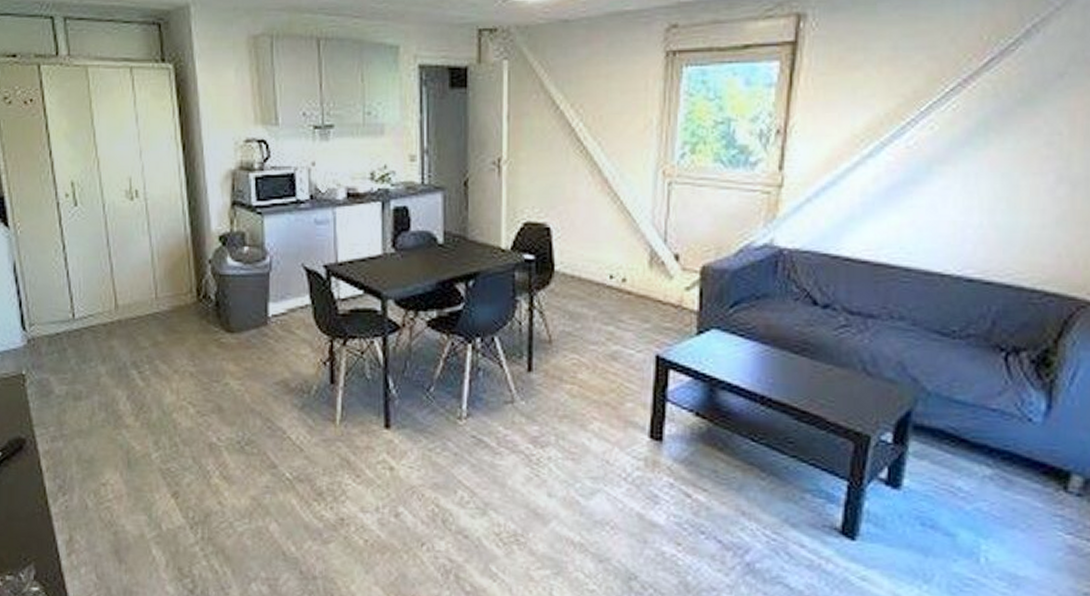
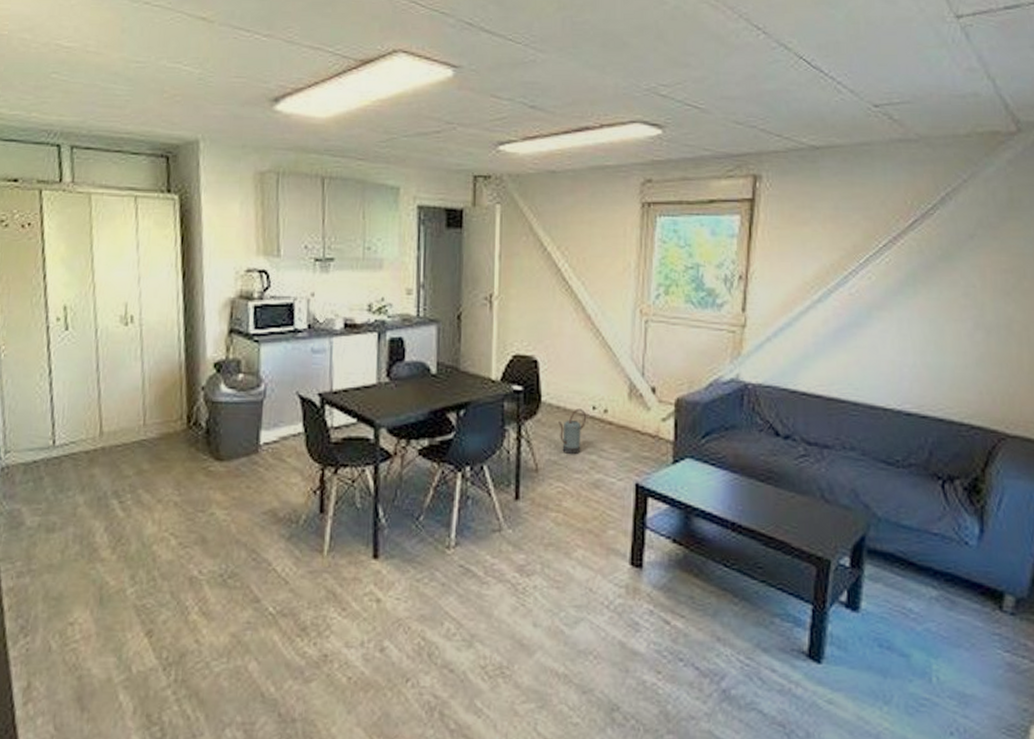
watering can: none [573,278,604,326] -> present [558,409,587,455]

